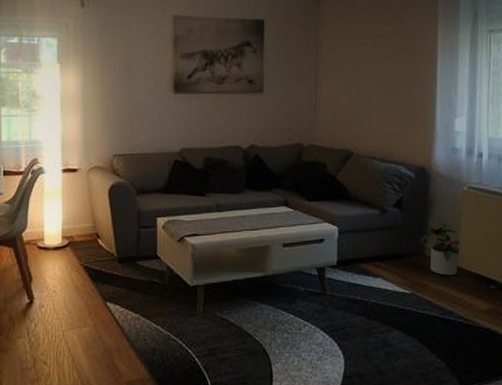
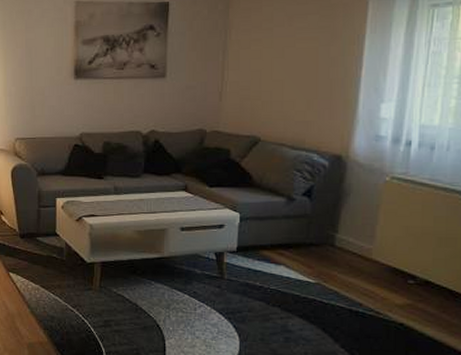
potted plant: present [420,222,462,276] -> none [330,213,379,268]

